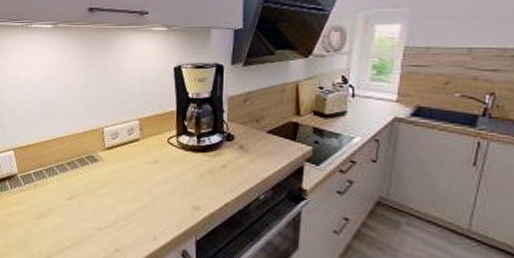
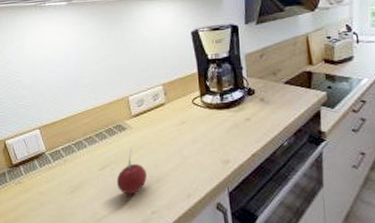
fruit: none [83,179,114,229] -> present [116,146,147,195]

